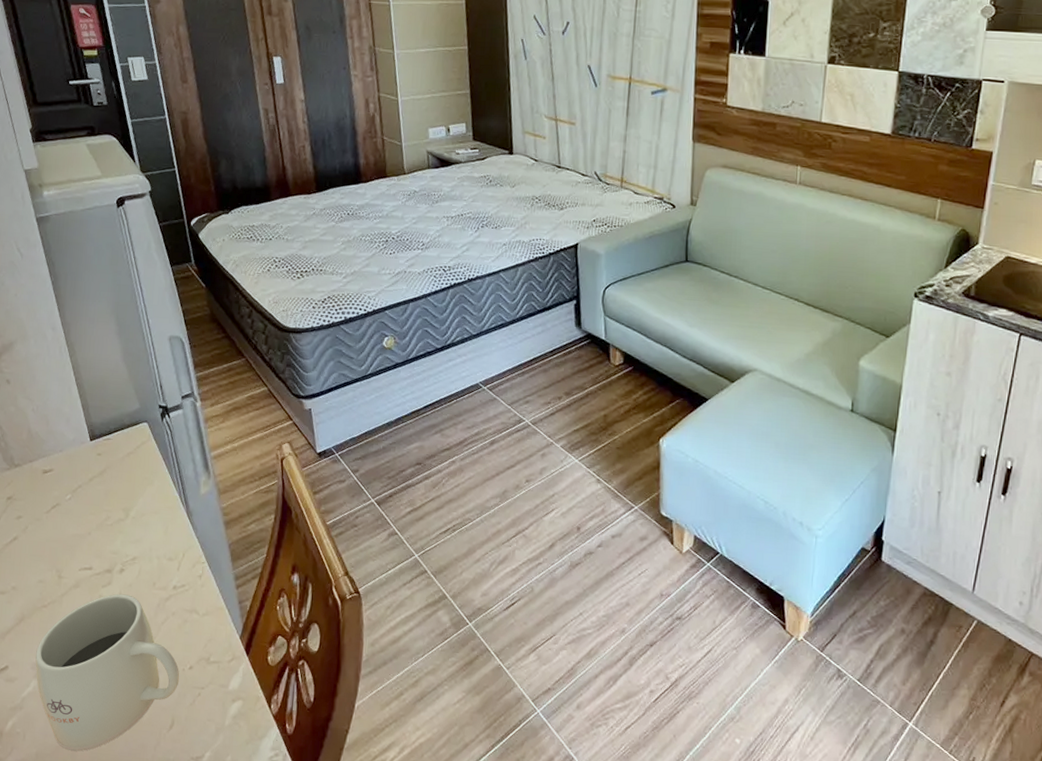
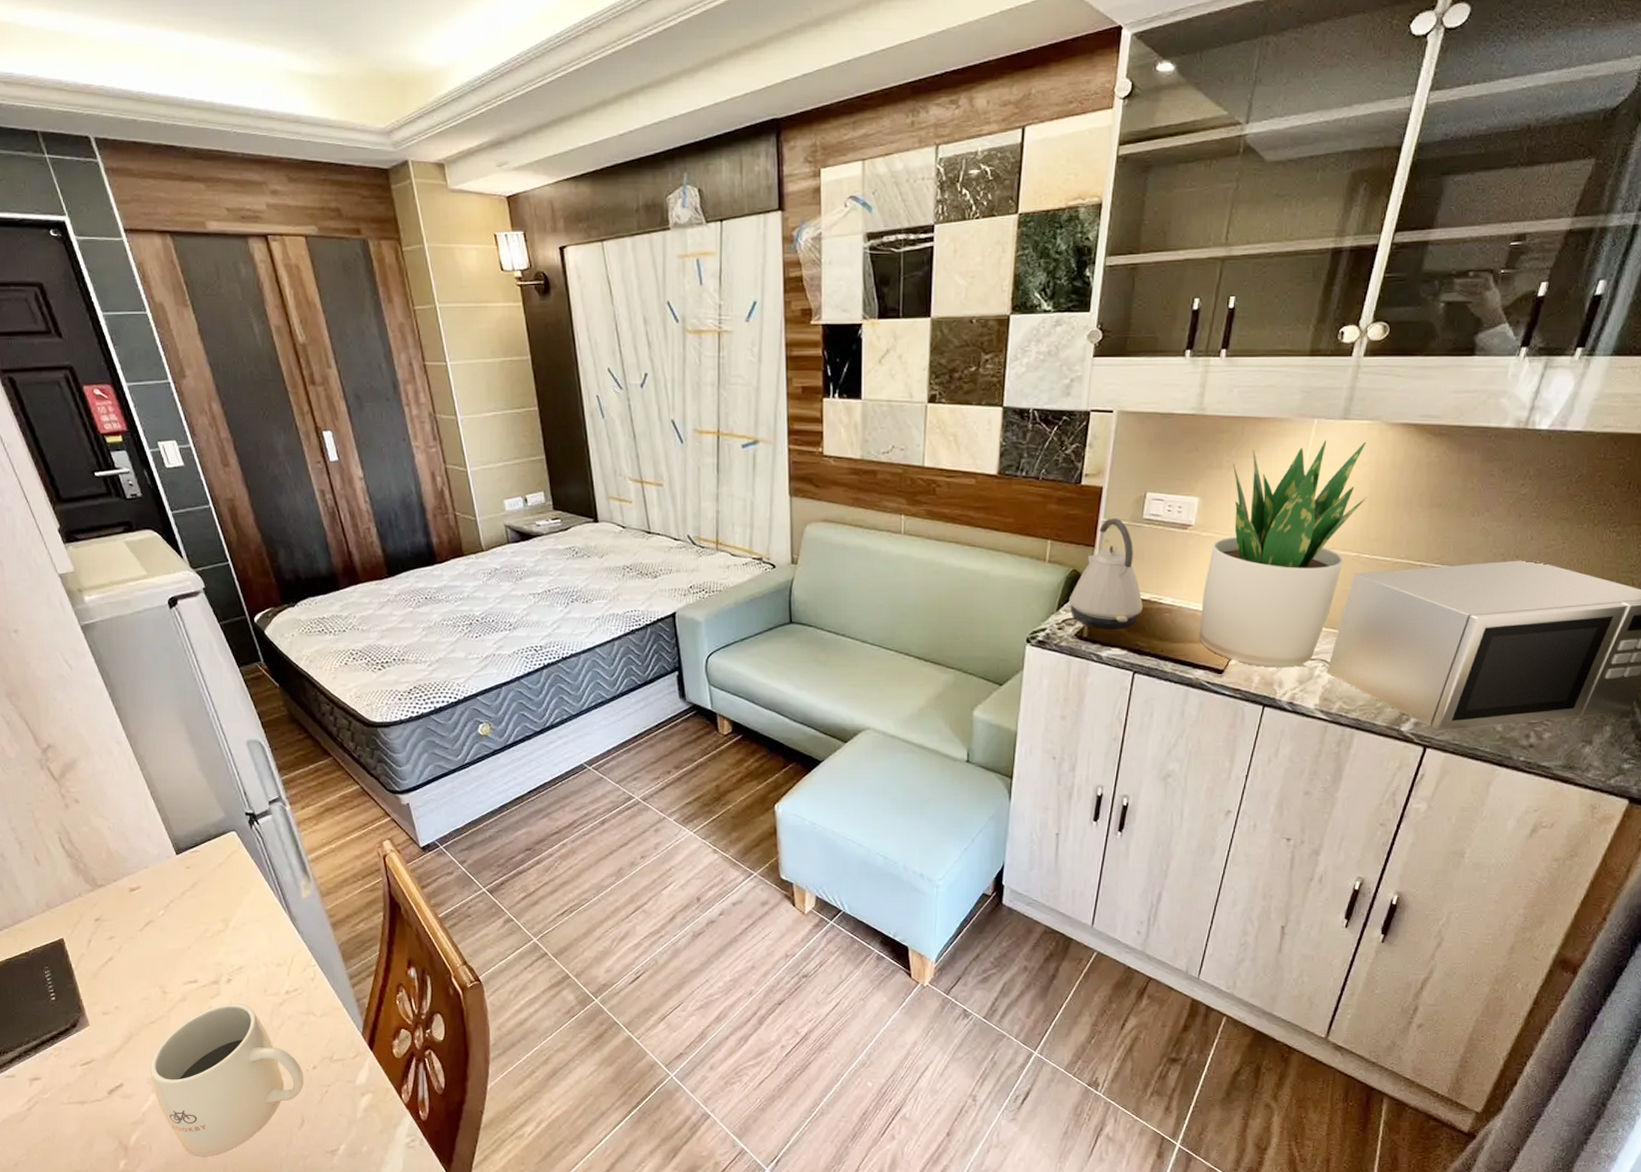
kettle: none [957,182,1030,291] -> present [1068,518,1143,629]

